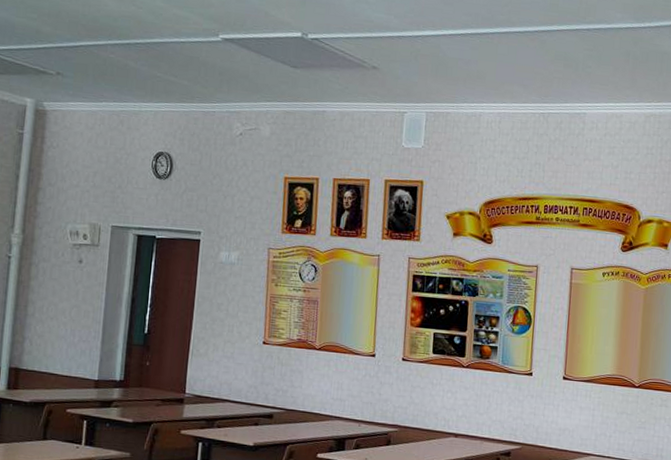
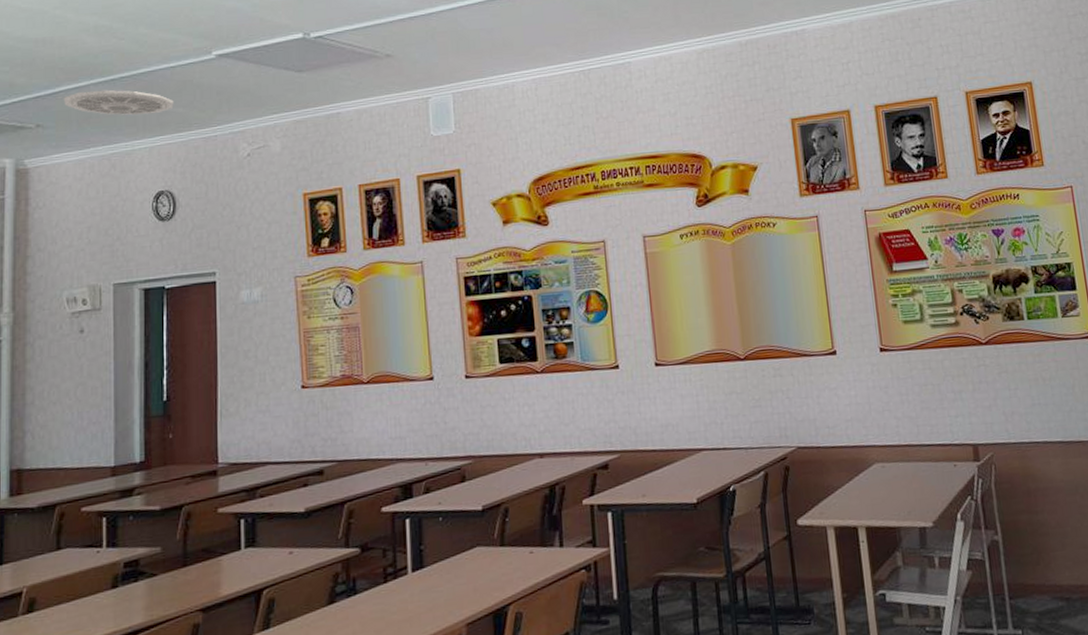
ceiling vent: none [82,49,180,82] -> present [63,89,174,116]

